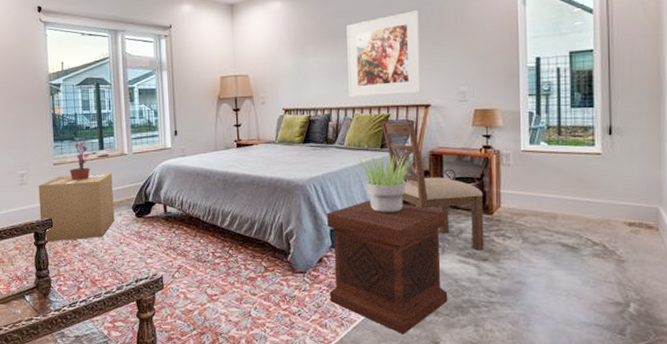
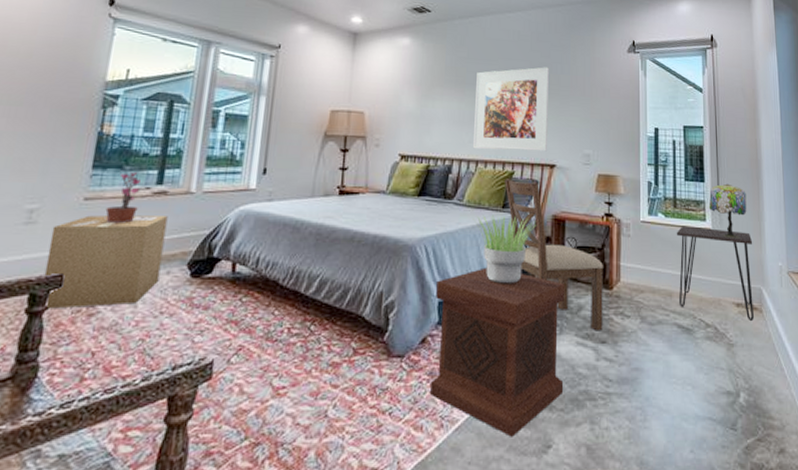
desk: none [560,152,650,240] -> present [676,226,754,322]
table lamp: none [598,106,644,161] -> present [708,183,747,238]

